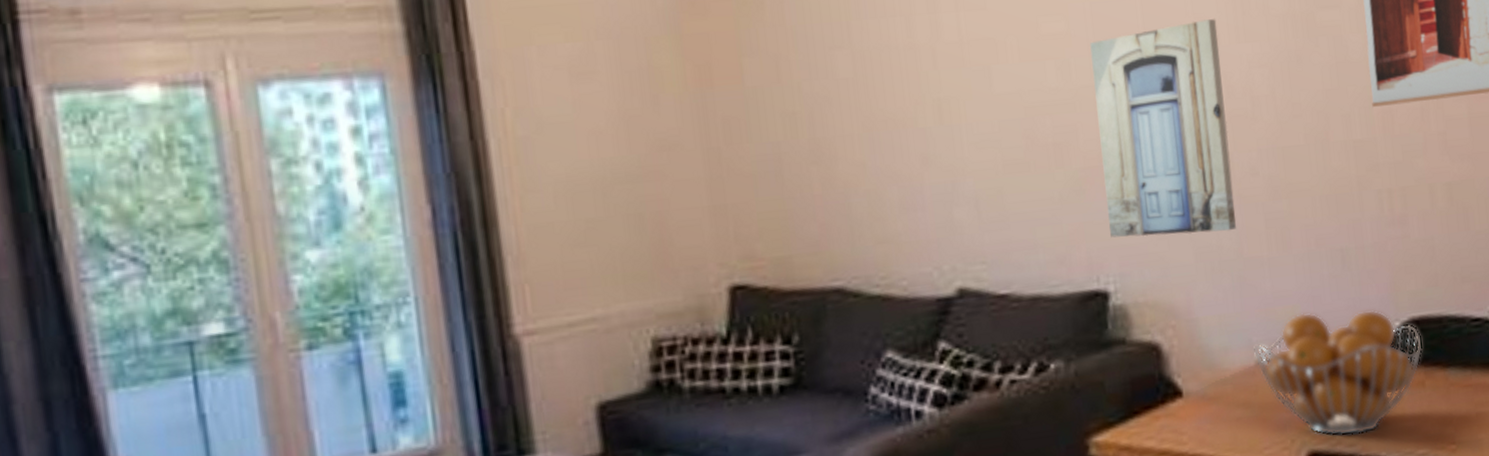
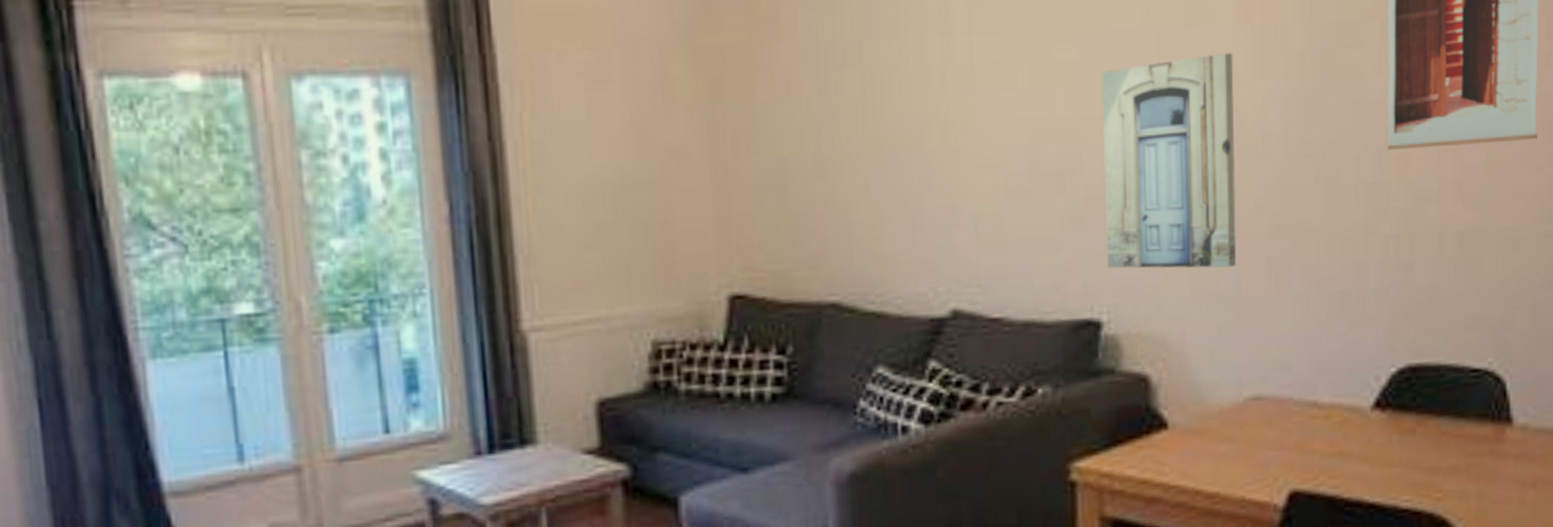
fruit basket: present [1253,309,1423,436] -> none [1242,353,1418,477]

